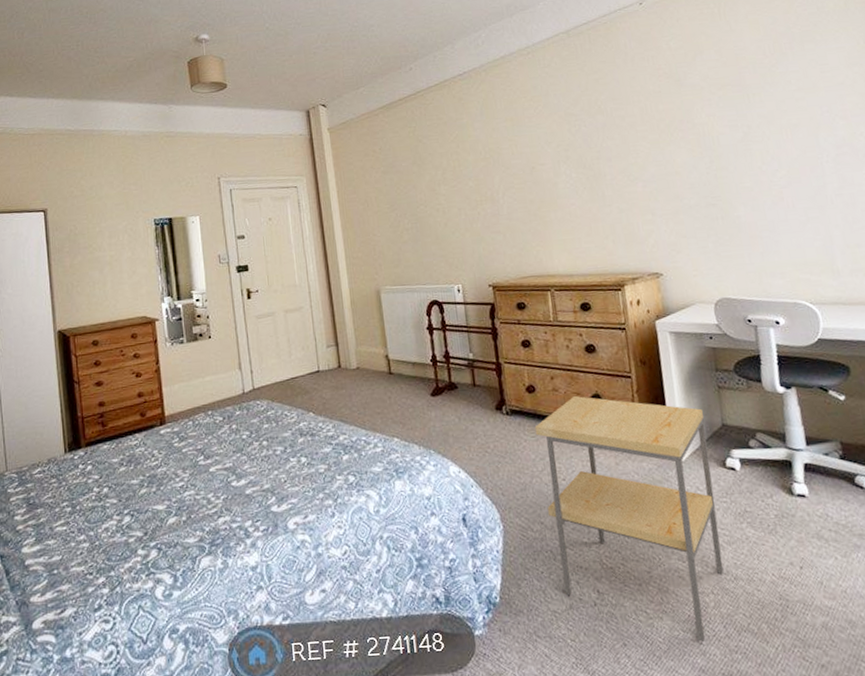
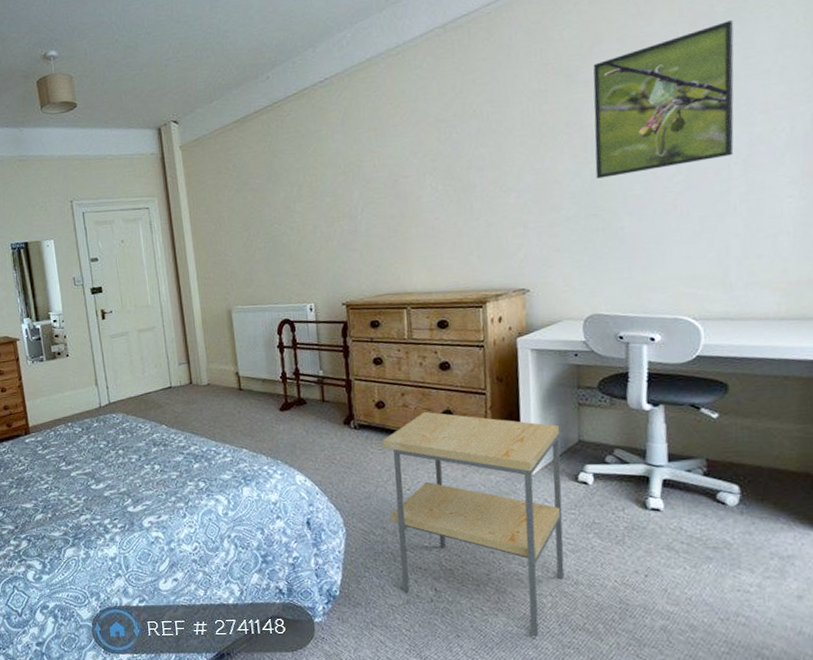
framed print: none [698,40,824,172] -> present [593,20,734,179]

